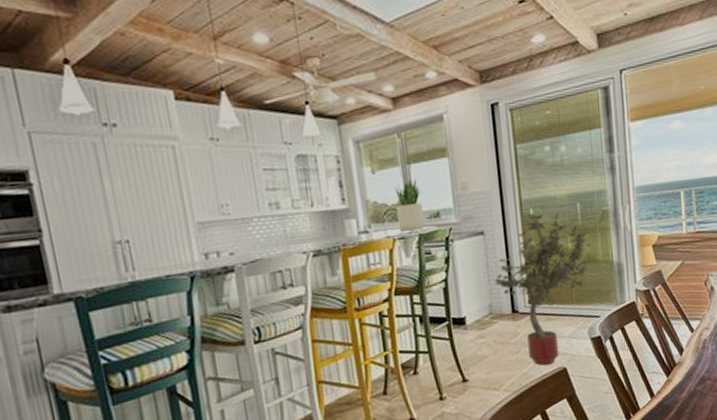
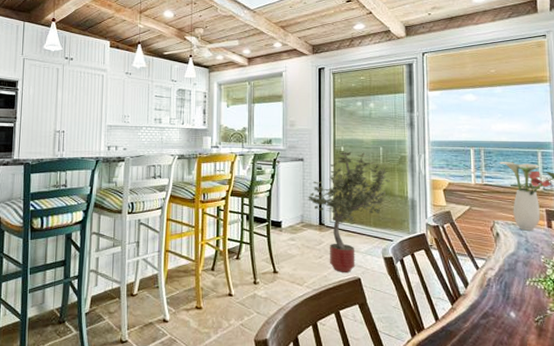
planter: present [395,178,425,232] -> none [240,114,259,150]

